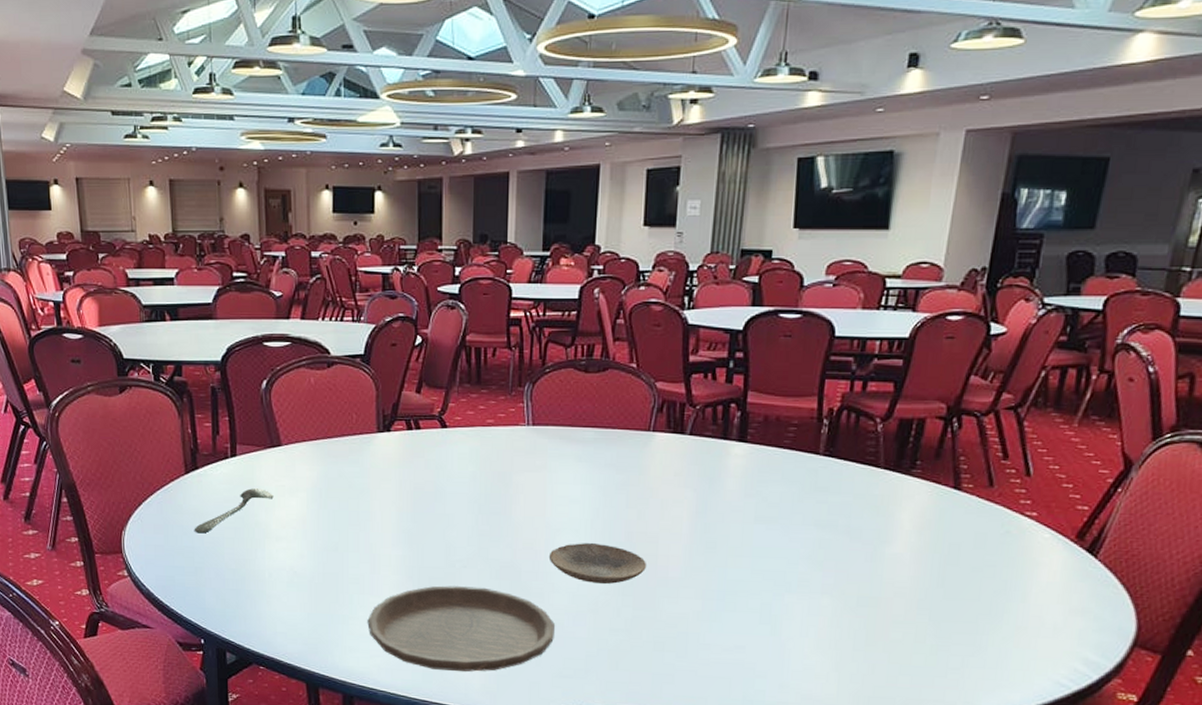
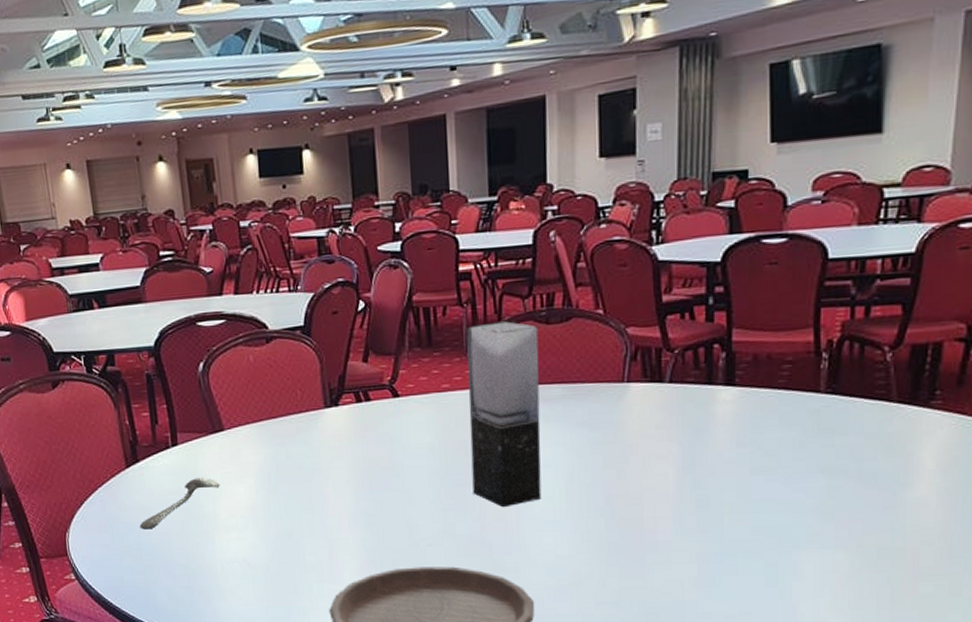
vase: none [508,367,578,537] -> present [466,321,542,508]
plate: present [548,543,647,584] -> none [521,510,632,554]

